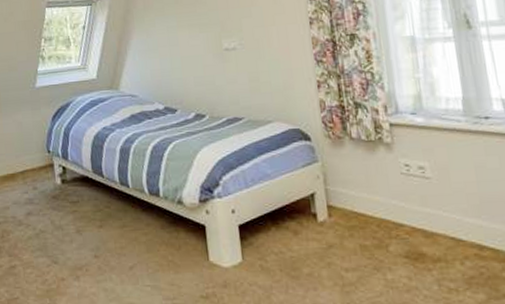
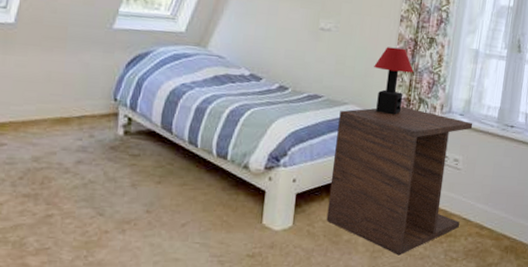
side table: none [266,114,448,289] -> present [326,106,473,256]
table lamp: none [292,52,340,127] -> present [374,47,414,115]

